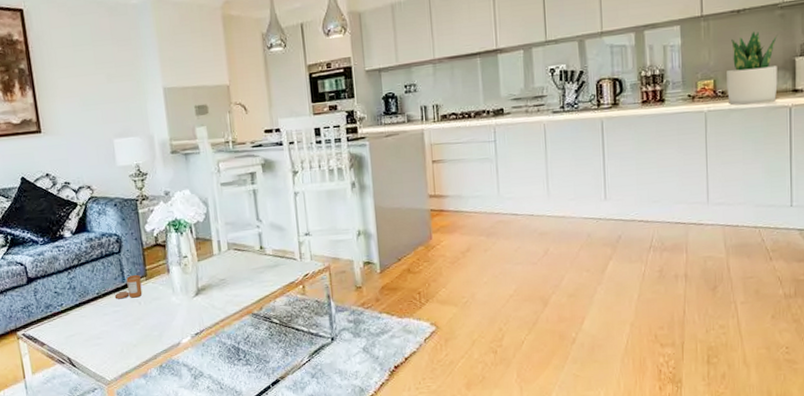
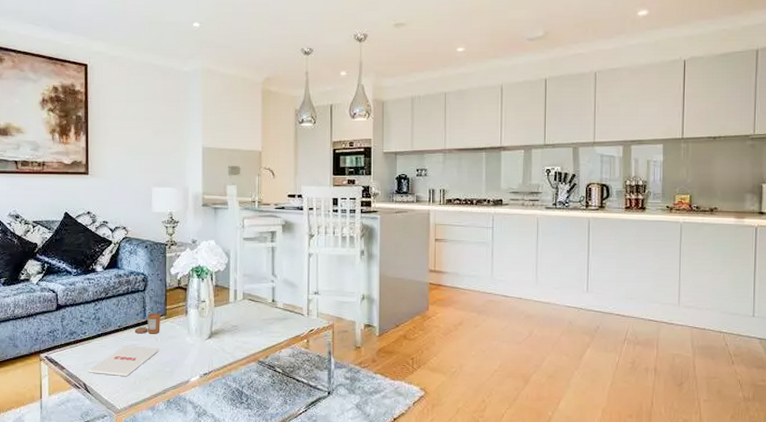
magazine: none [70,311,145,346] -> present [88,345,160,377]
planter: present [727,31,778,106] -> none [701,157,748,222]

